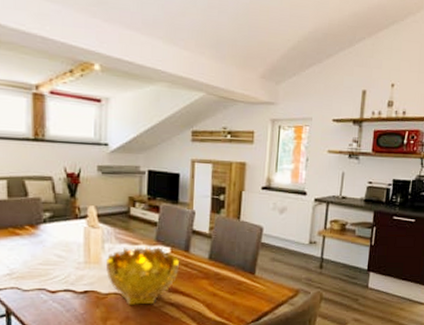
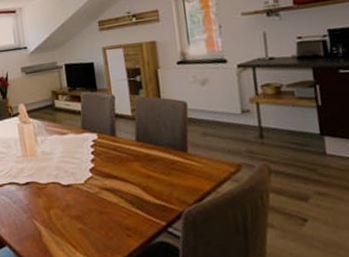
decorative bowl: present [106,246,180,305] -> none [41,133,110,193]

